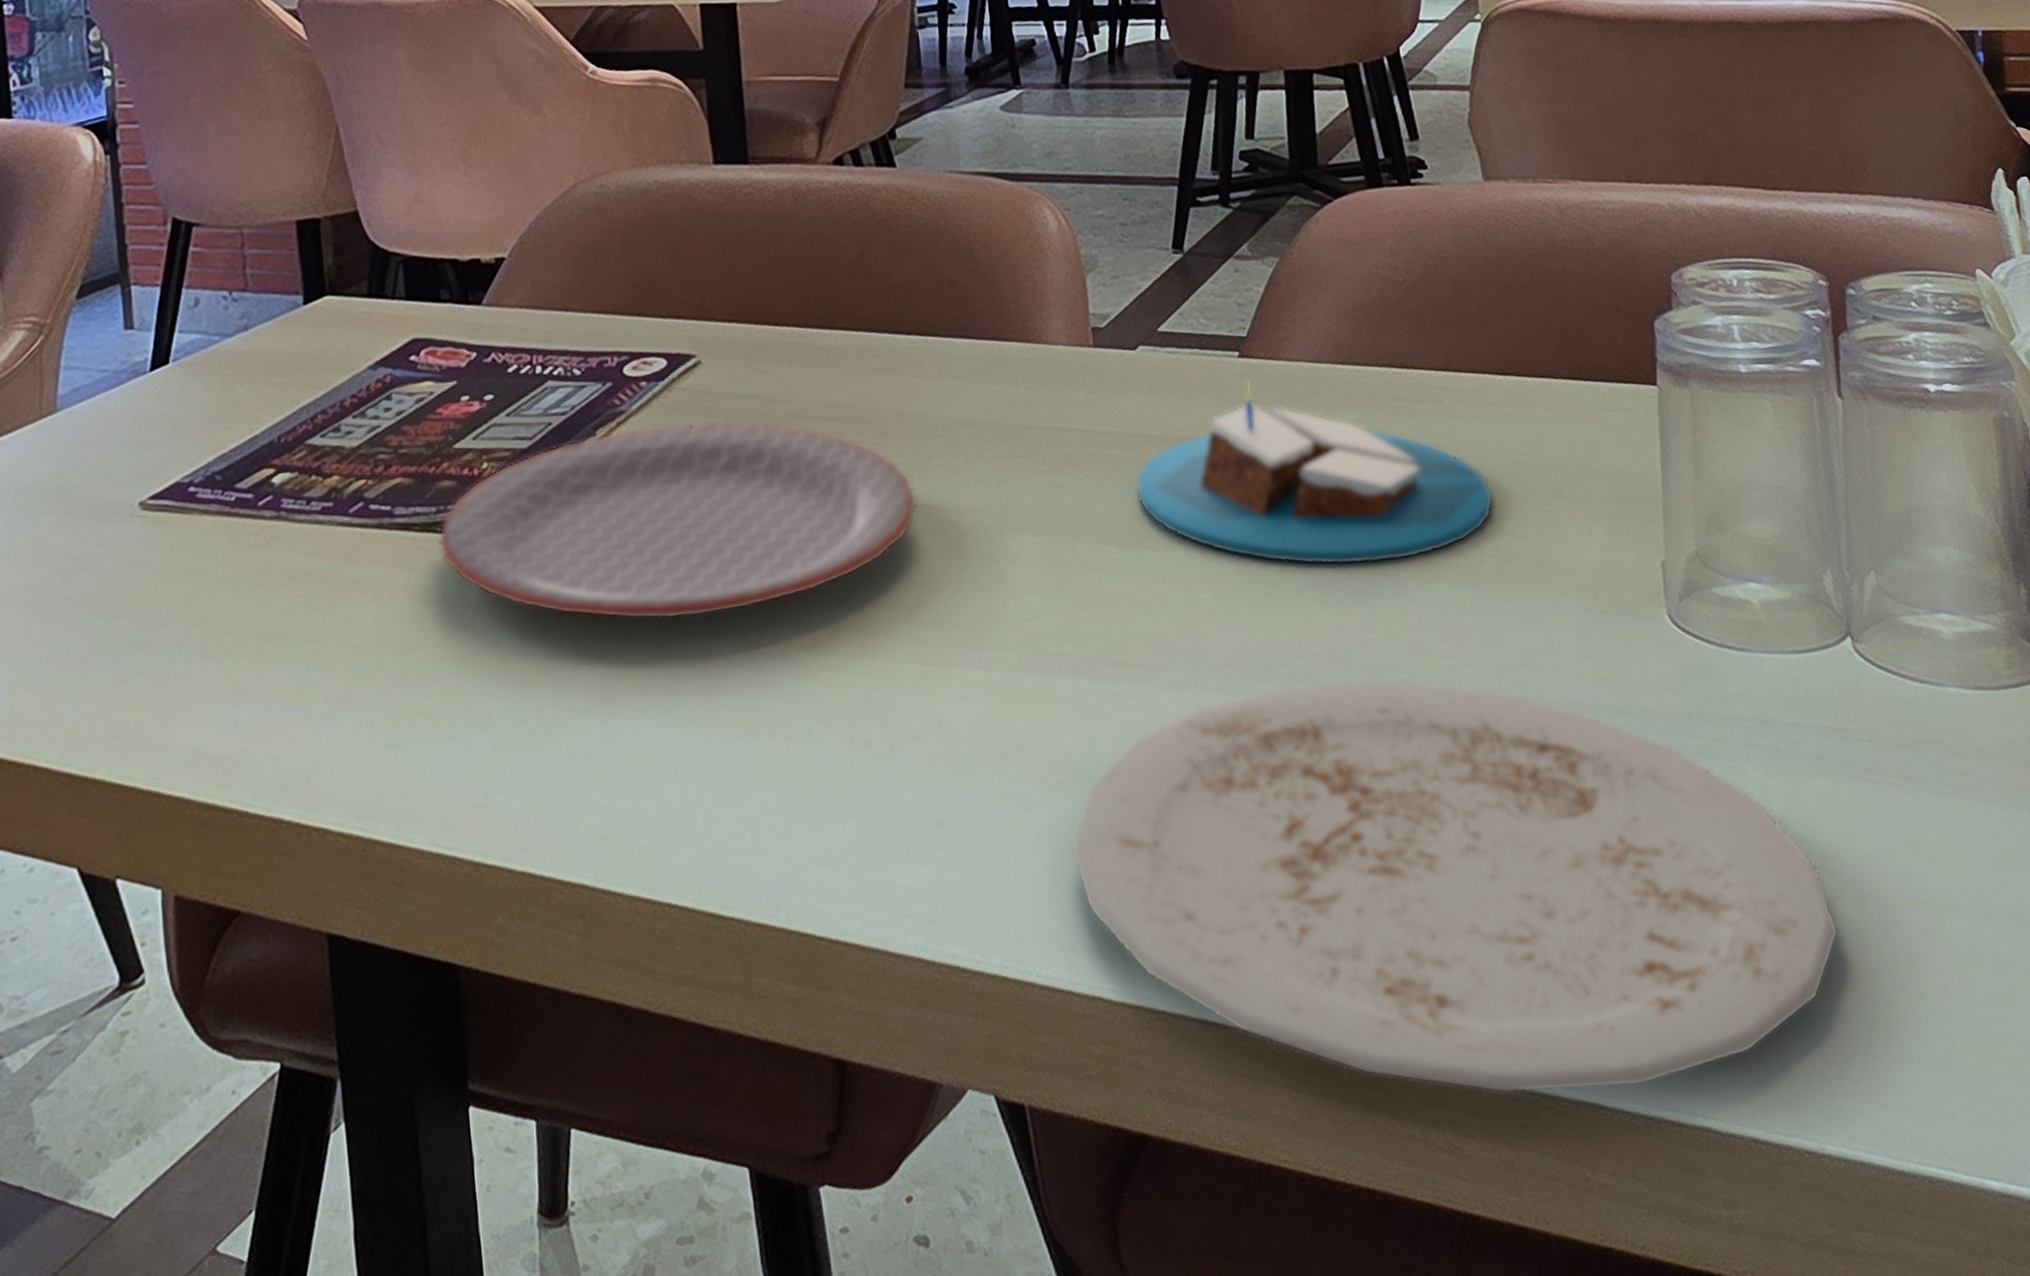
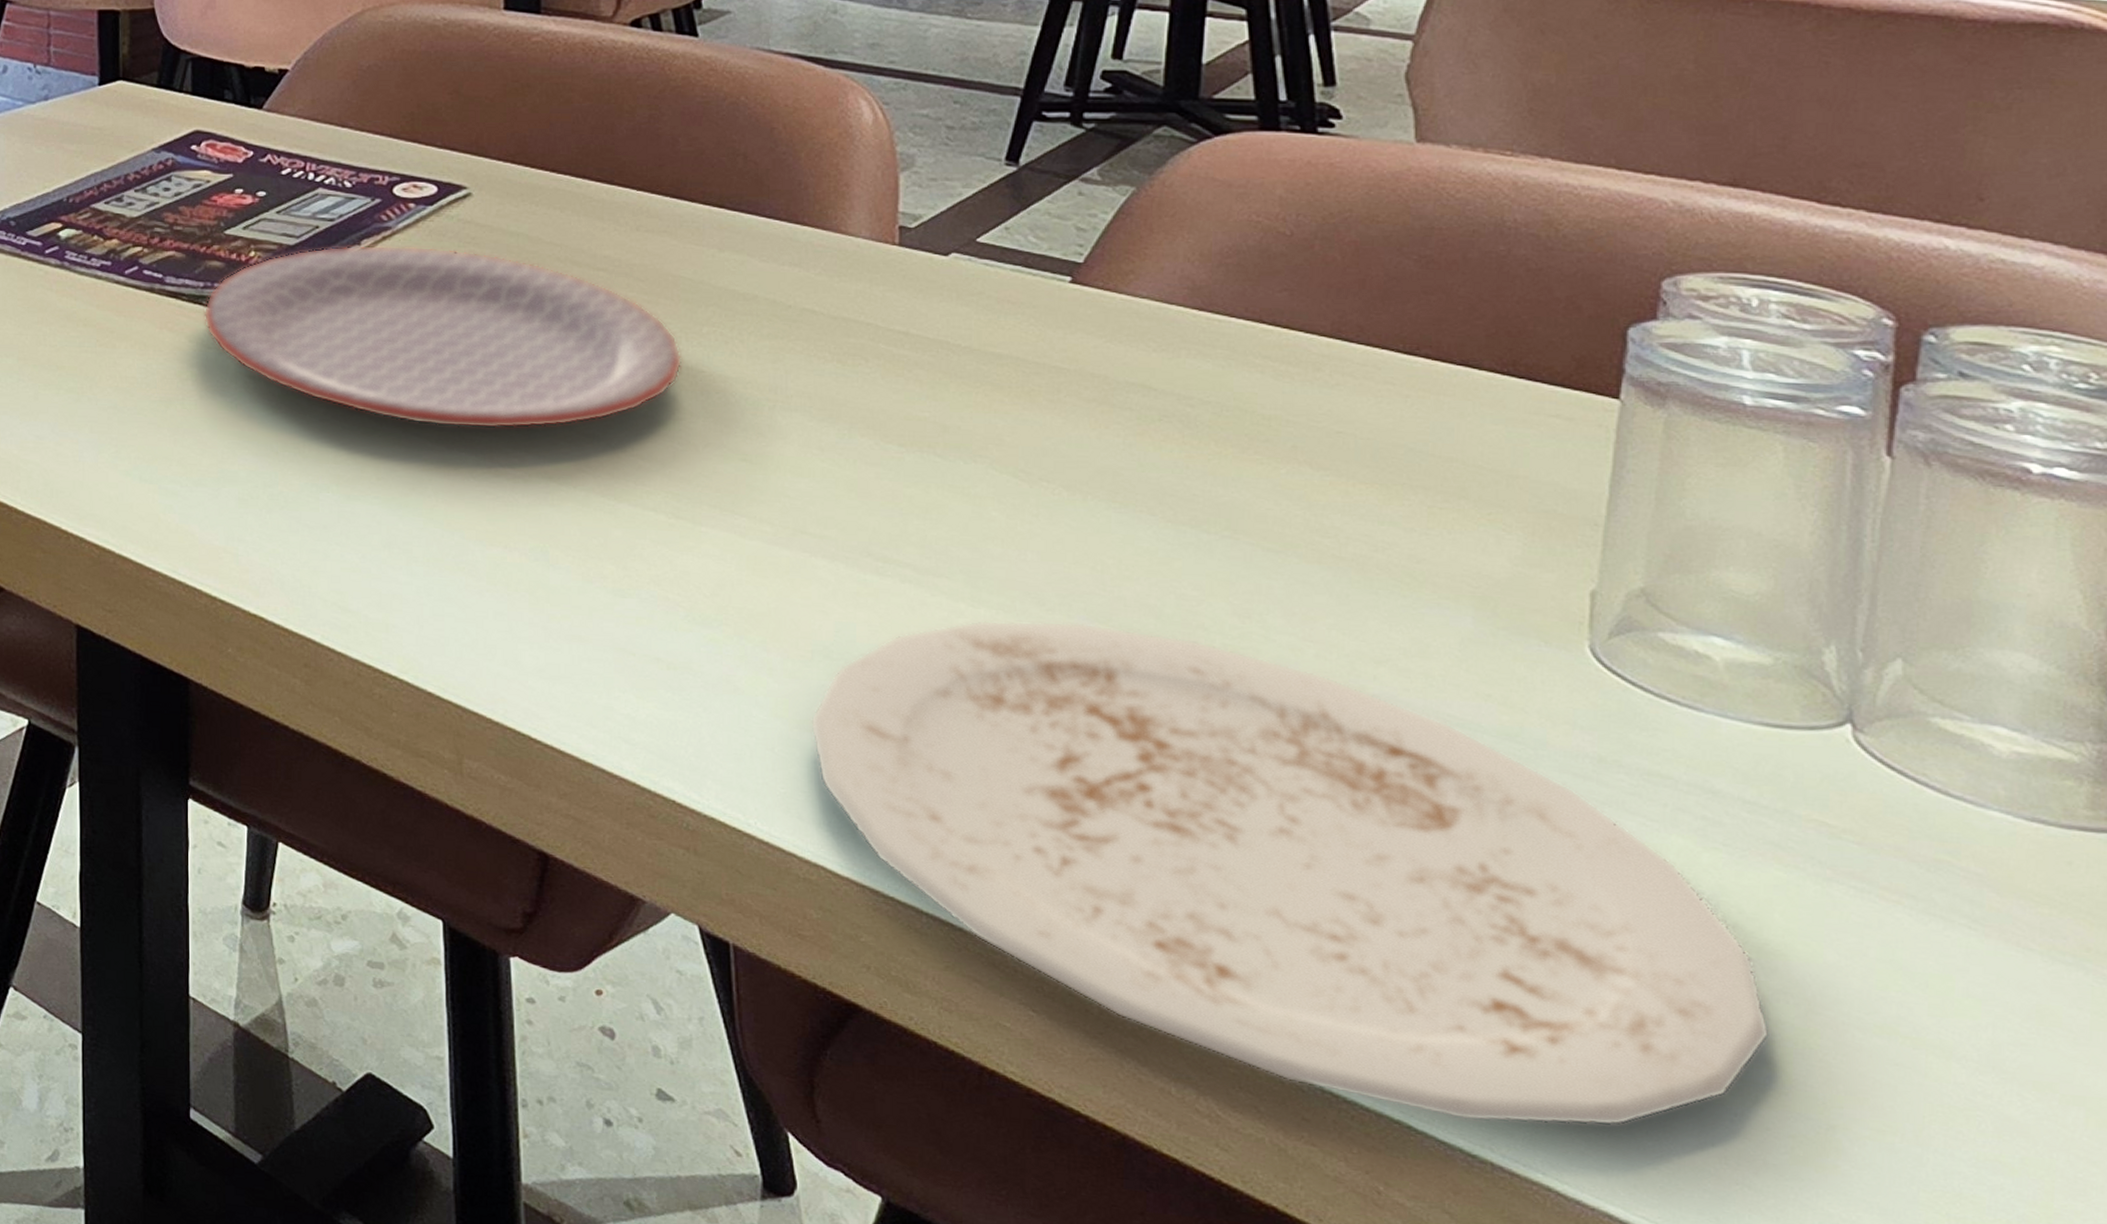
candle: present [1136,381,1494,566] -> none [930,308,1372,524]

